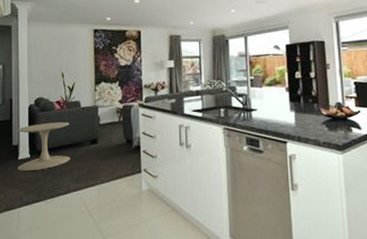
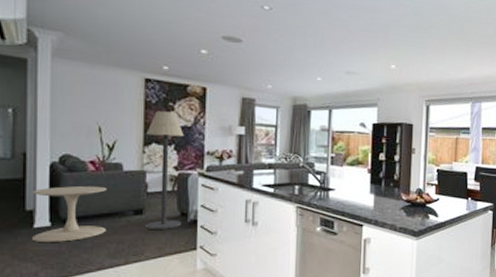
floor lamp: none [97,54,128,157] -> present [145,111,184,231]

